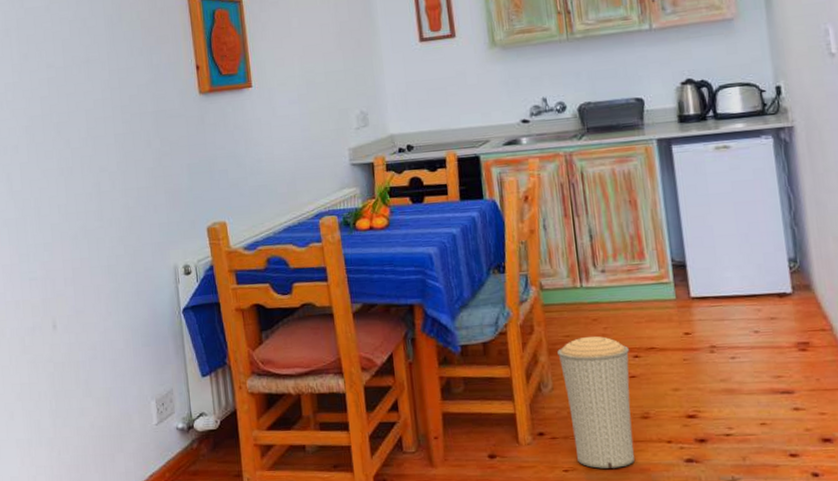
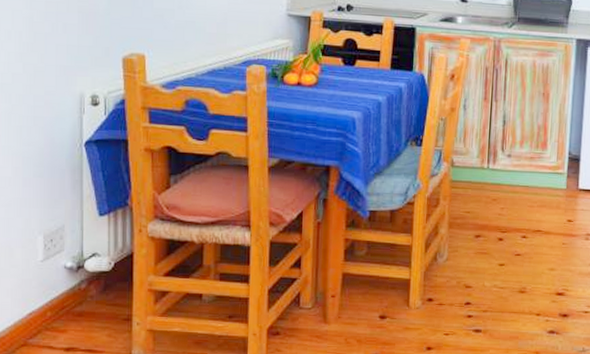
trash can: present [557,336,635,469] -> none [457,214,520,335]

